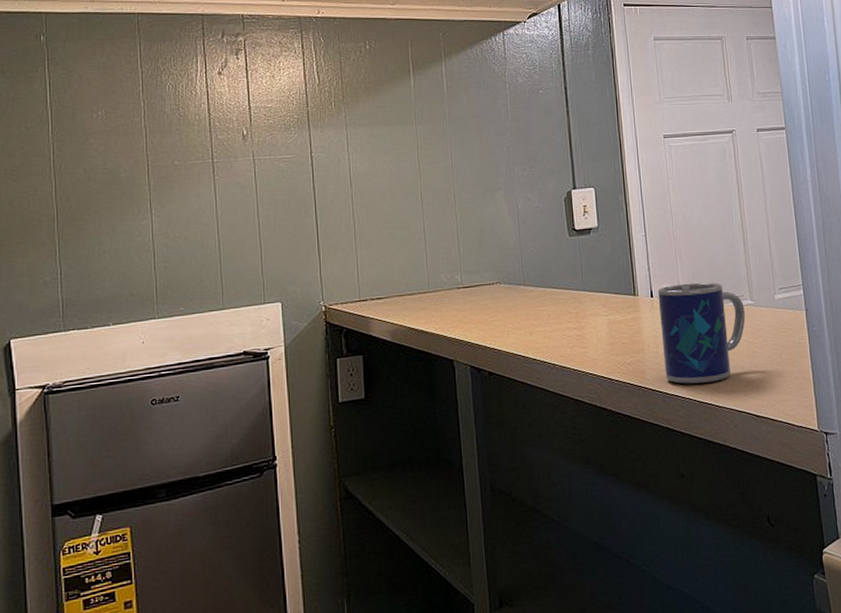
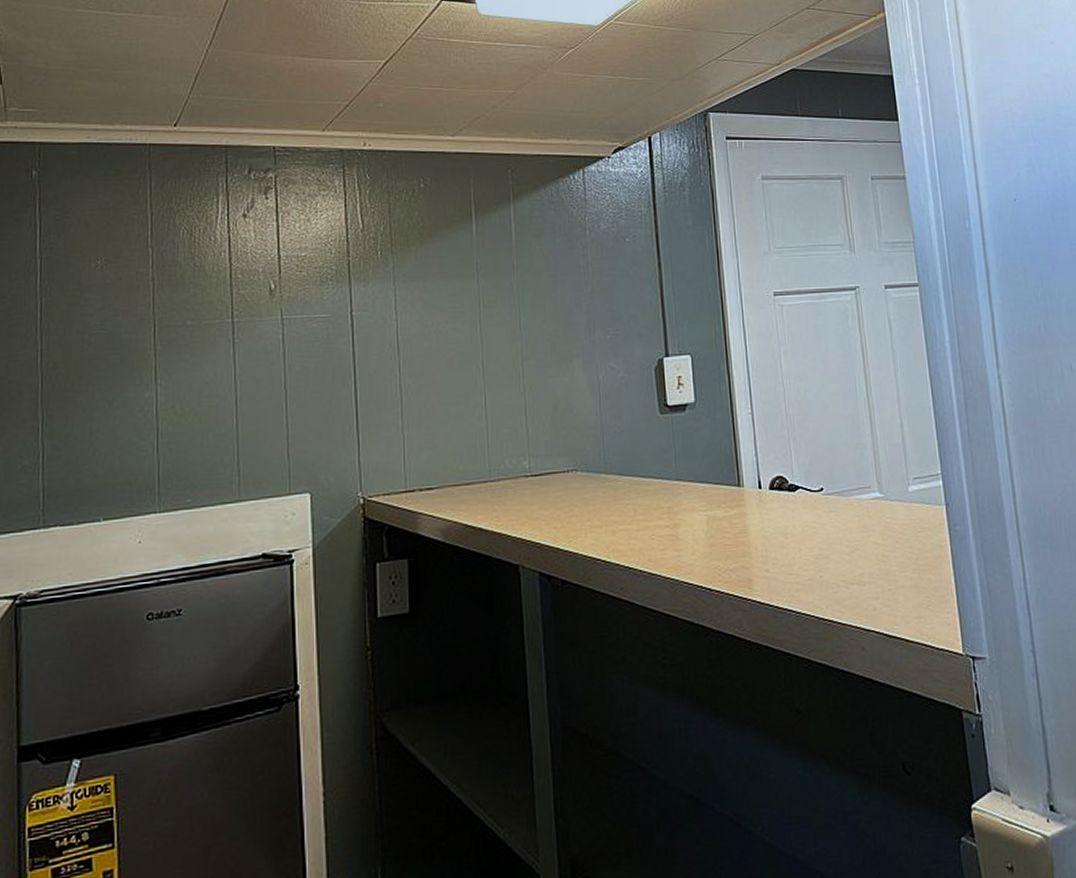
mug: present [657,282,745,384] -> none [767,470,873,596]

